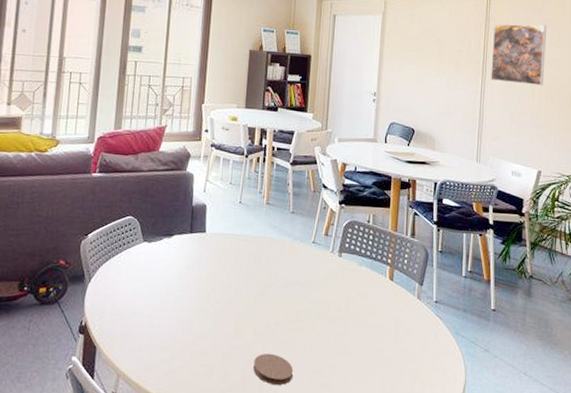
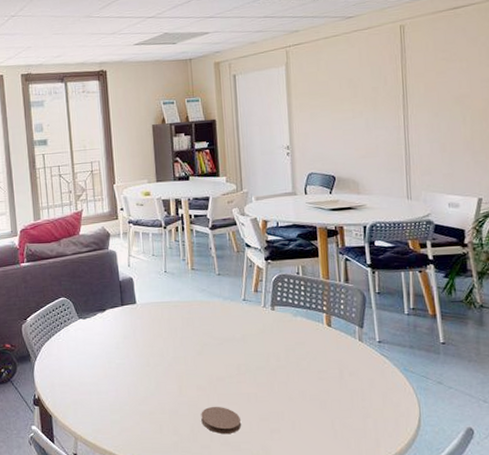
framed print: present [491,23,546,86] -> none [411,44,475,113]

